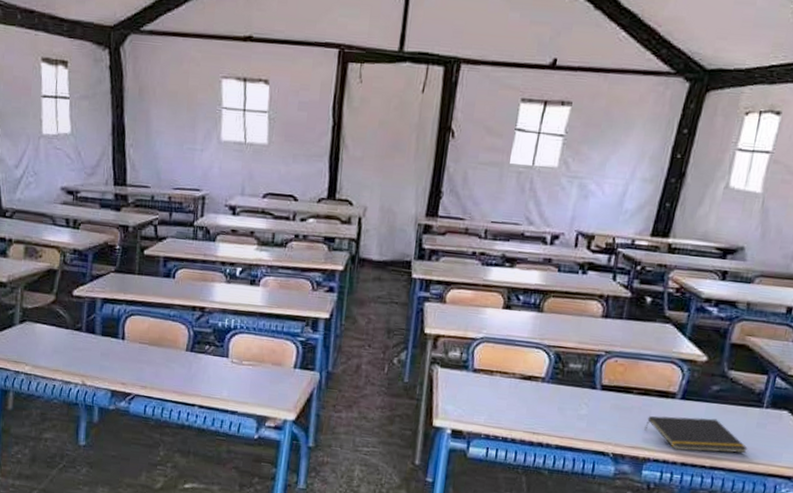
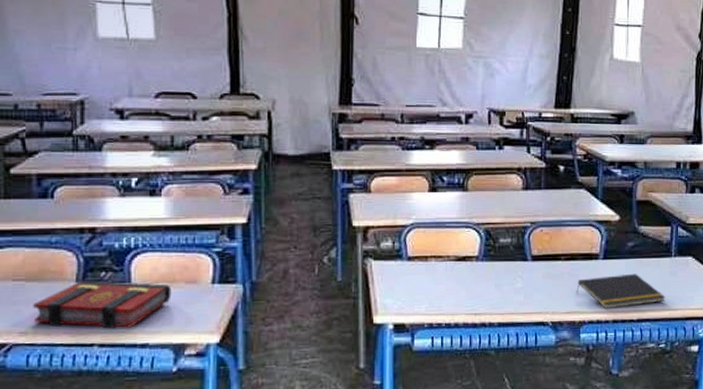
book: none [152,350,260,396] -> present [33,280,172,329]

